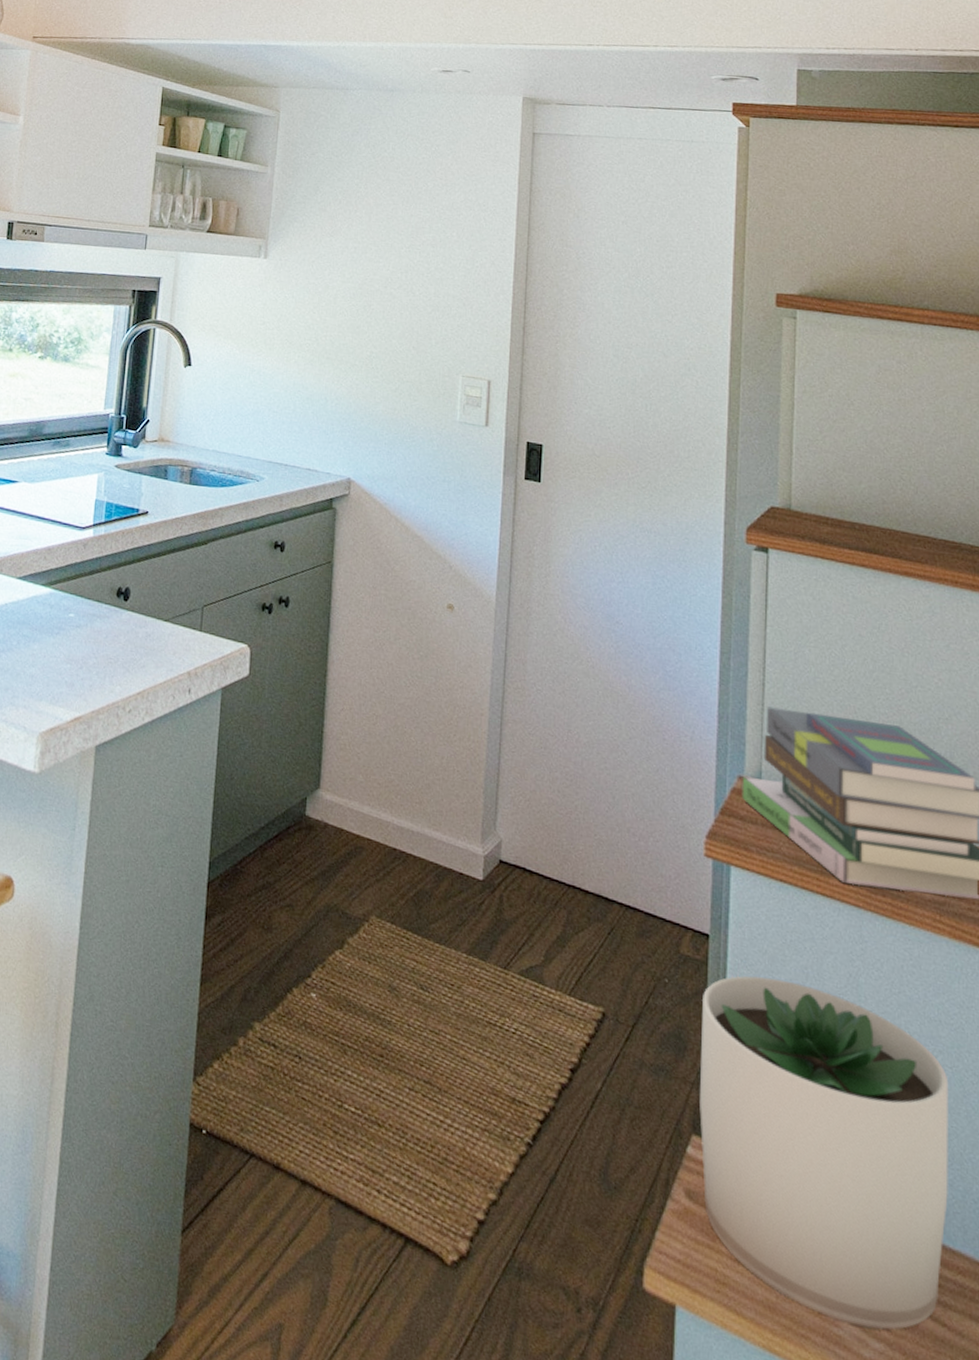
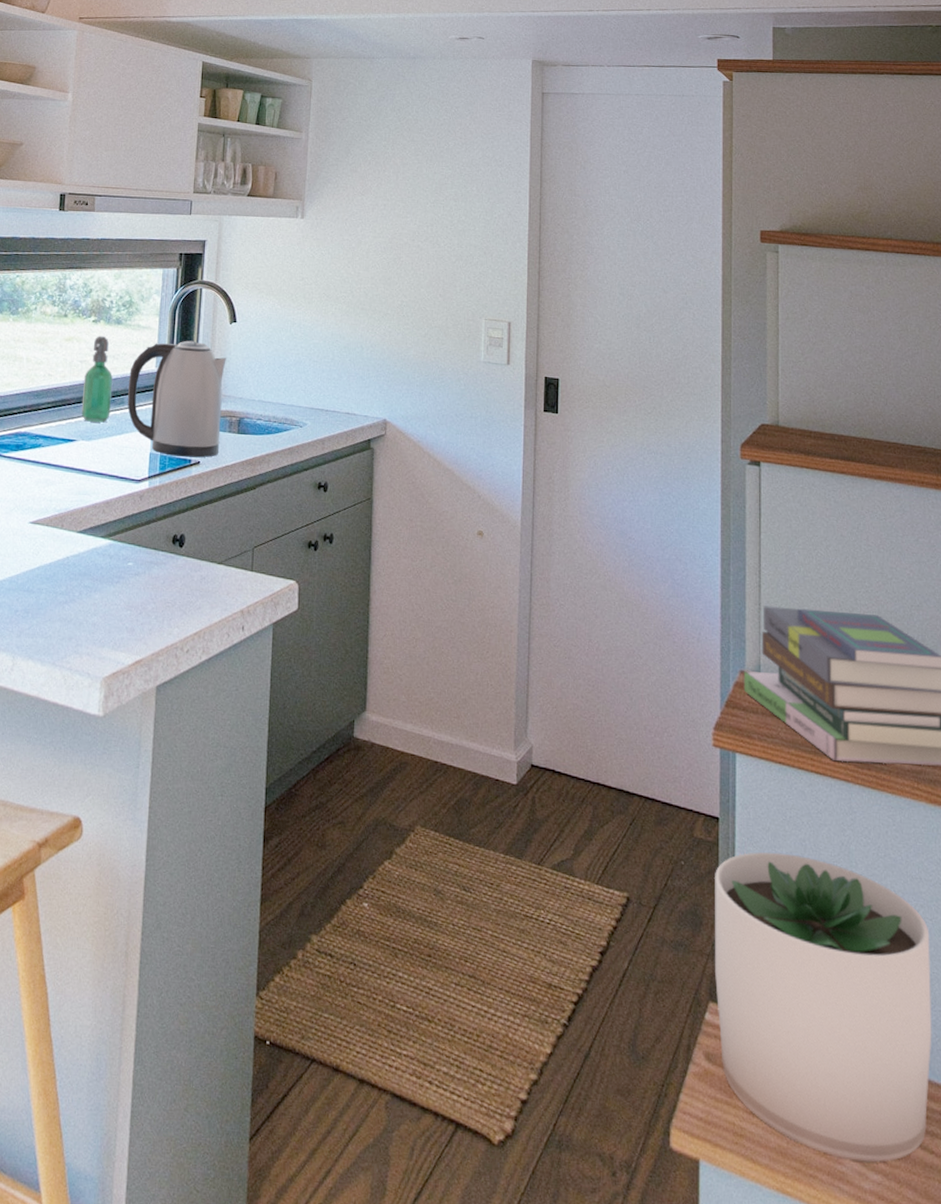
soap dispenser: none [24,373,59,465] -> present [81,336,113,423]
kettle: none [73,382,180,508] -> present [127,340,226,458]

